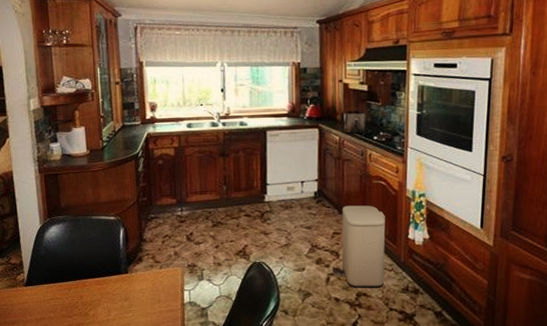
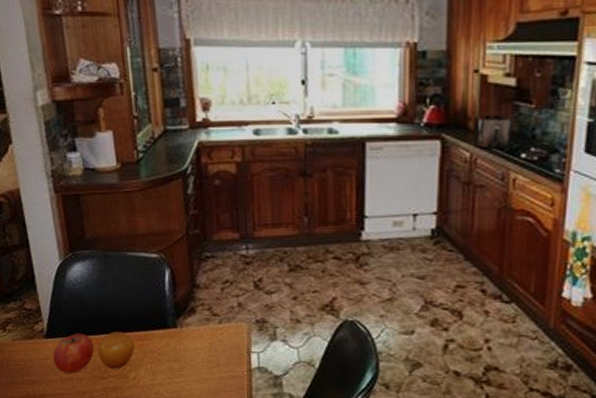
fruit: none [30,281,63,314] -> present [52,334,94,373]
fruit: none [66,279,95,309] -> present [98,332,135,369]
pedal bin: present [331,205,386,288] -> none [451,250,531,361]

